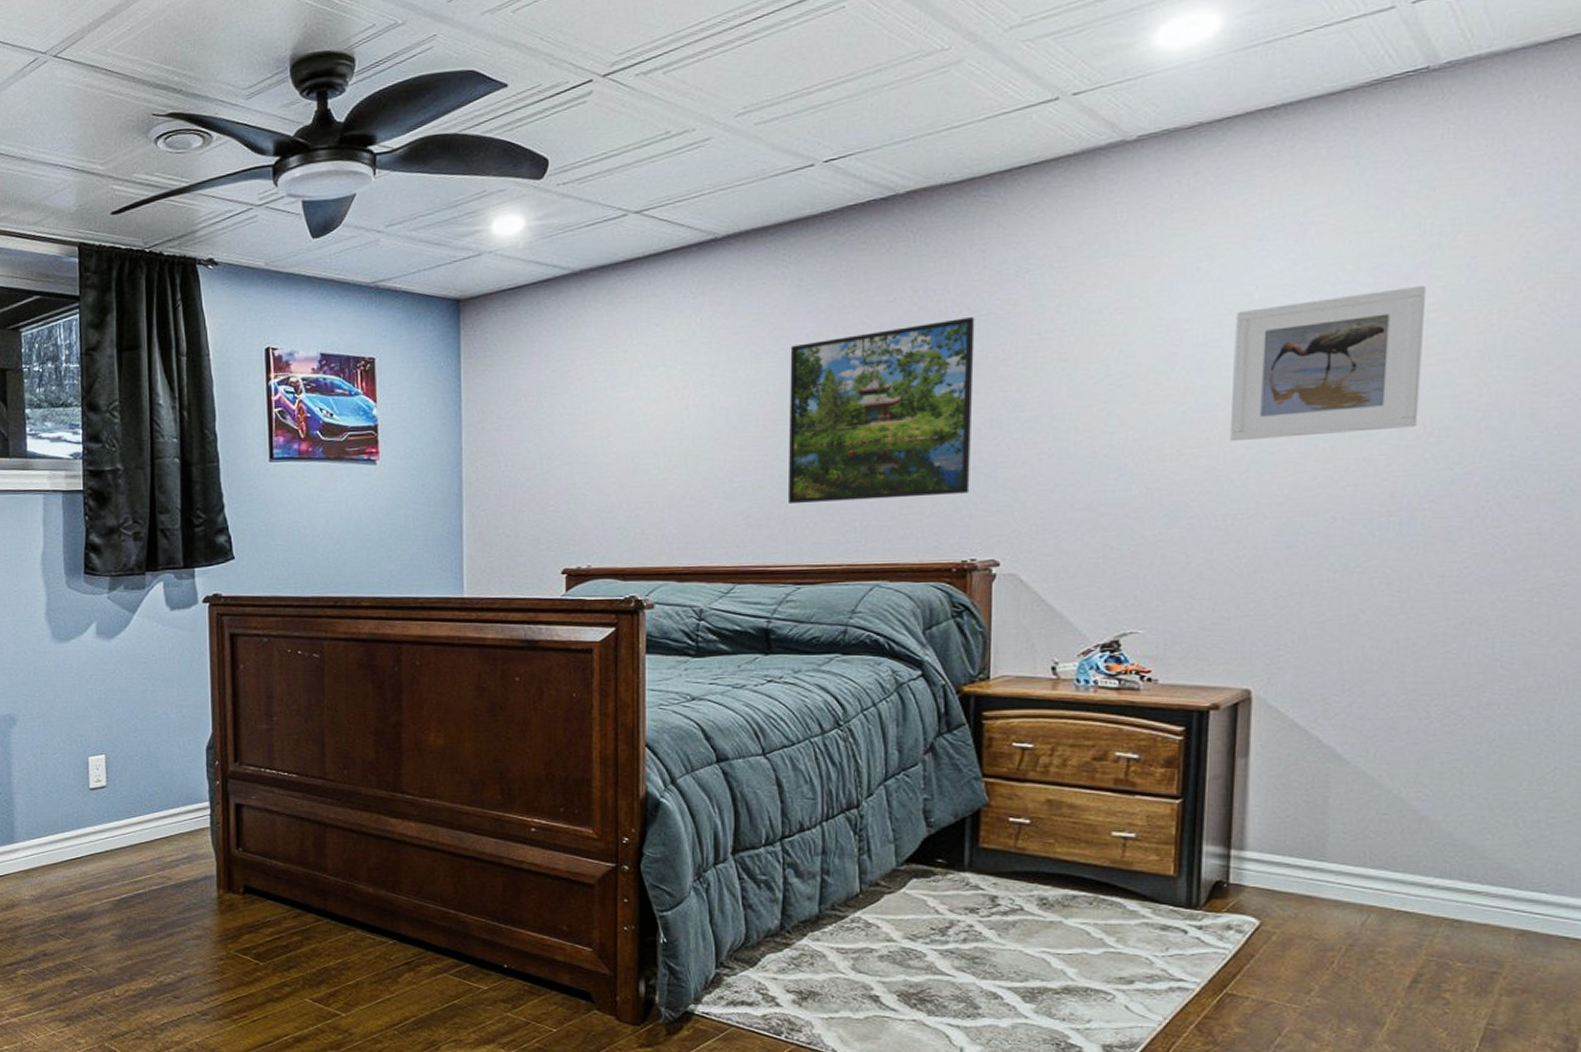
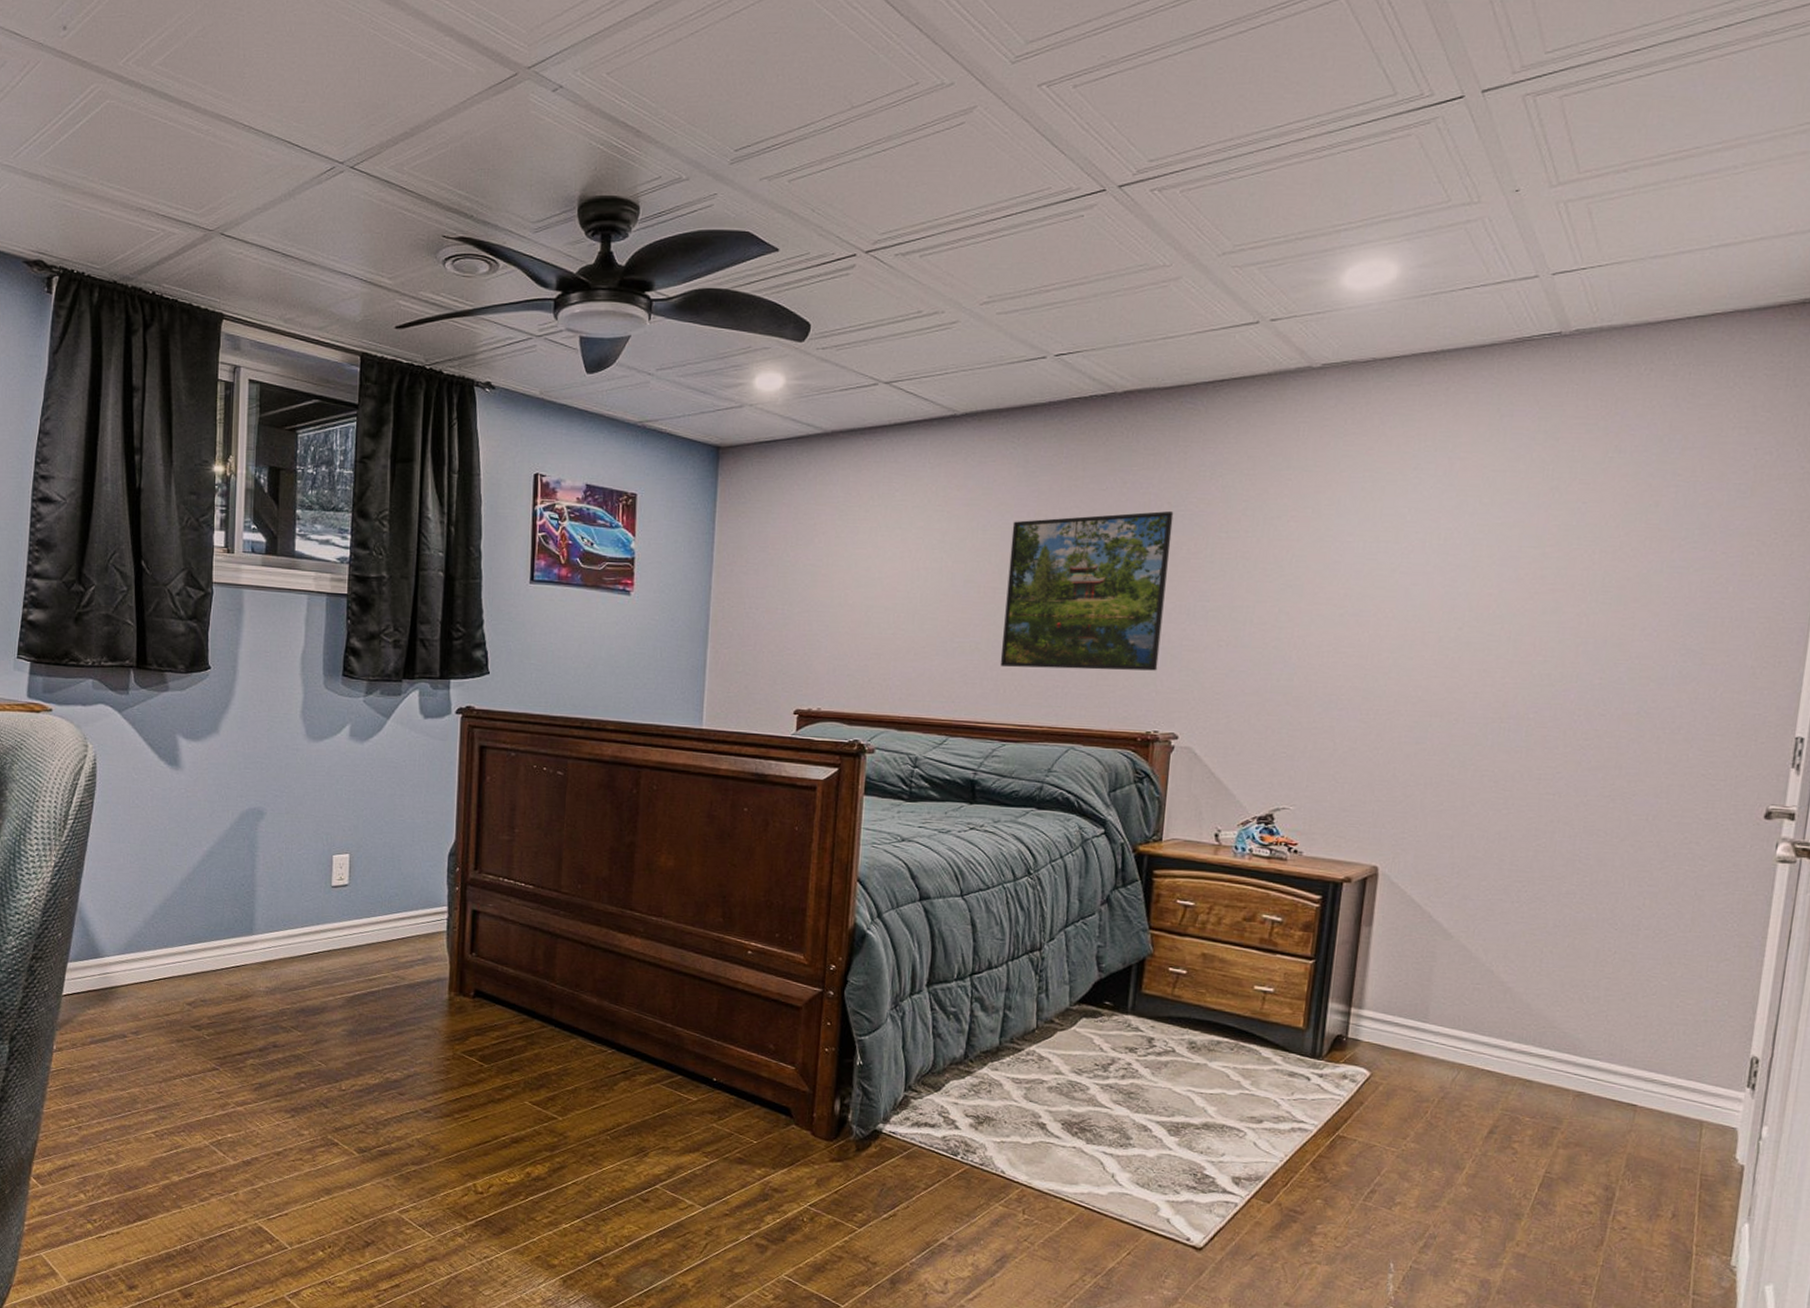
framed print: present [1229,285,1425,442] -> none [1377,522,1544,647]

